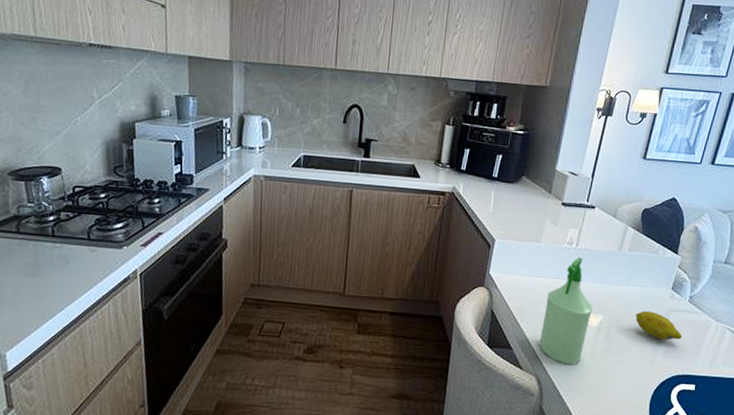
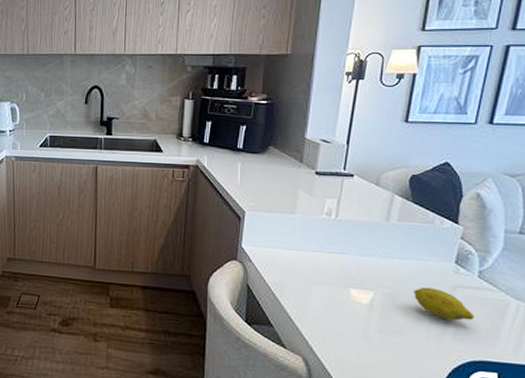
spray bottle: present [539,257,593,365] -> none [303,228,362,345]

